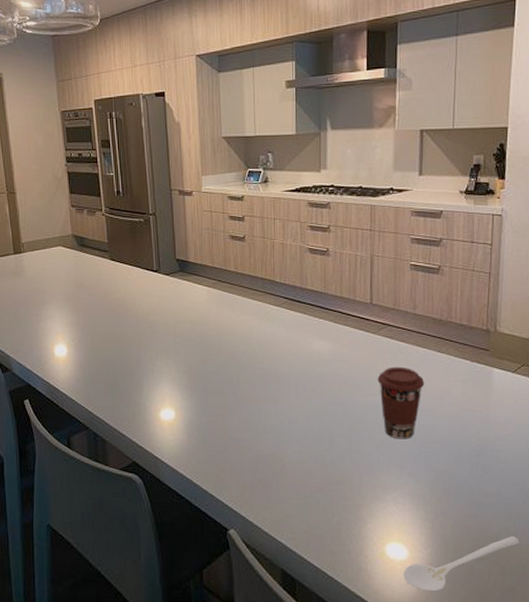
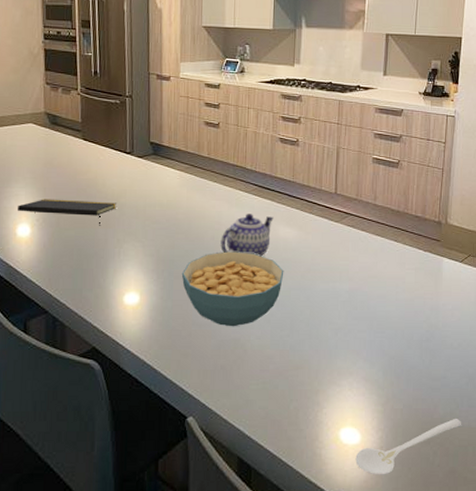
notepad: none [54,319,147,344] -> present [18,199,116,226]
cereal bowl: none [215,366,320,442] -> present [181,251,284,327]
teapot: none [253,328,306,371] -> present [220,214,274,257]
coffee cup: present [377,366,425,439] -> none [338,254,382,325]

